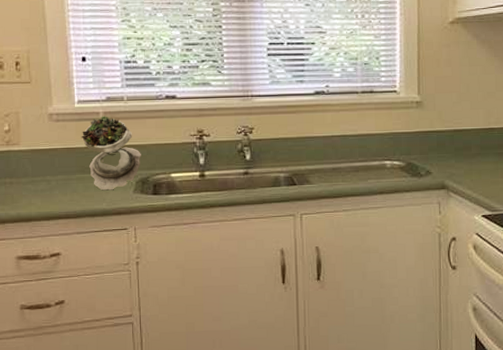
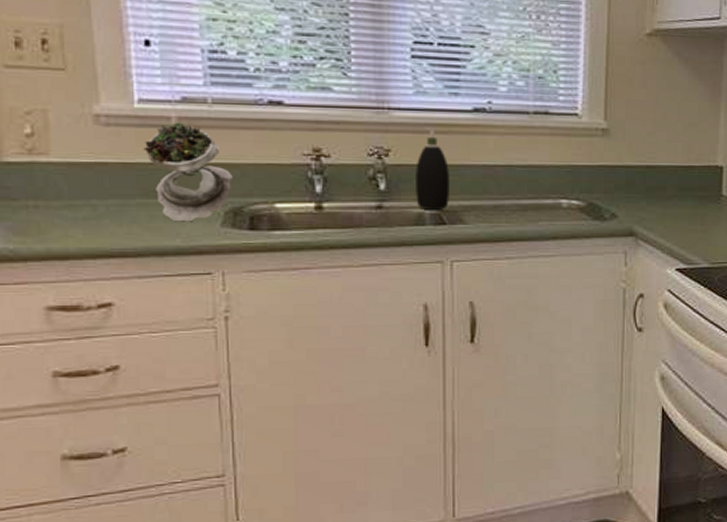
soap dispenser: none [272,109,298,174] -> present [416,128,449,210]

